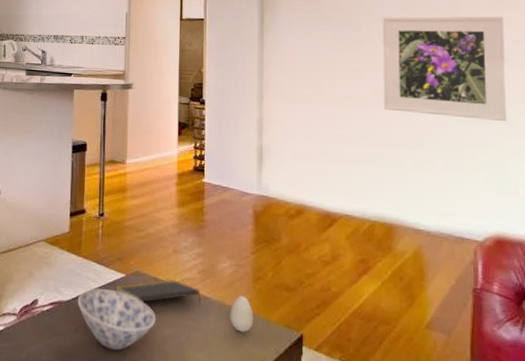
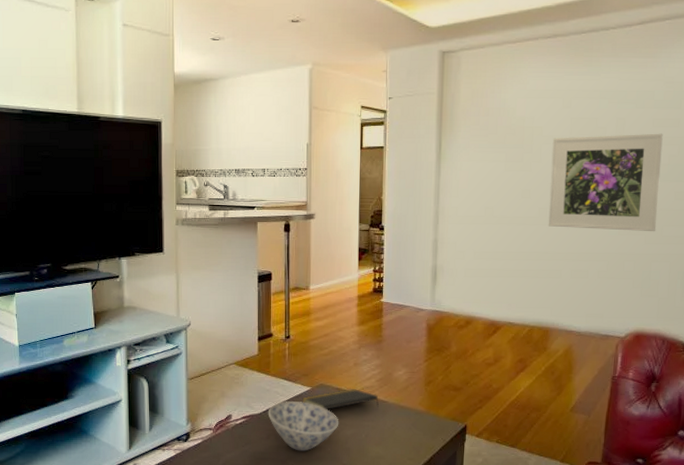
decorative egg: present [230,295,254,333] -> none [404,397,425,427]

